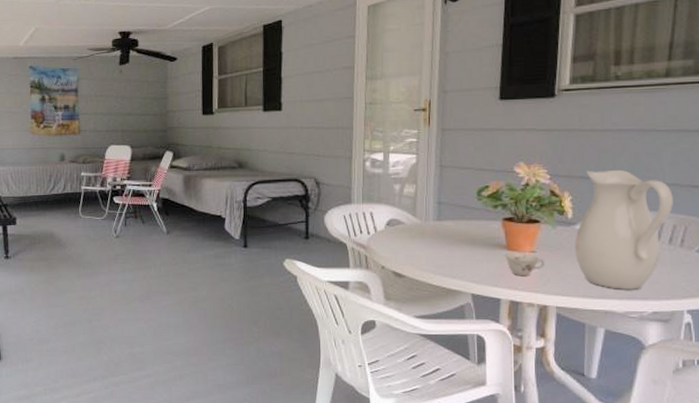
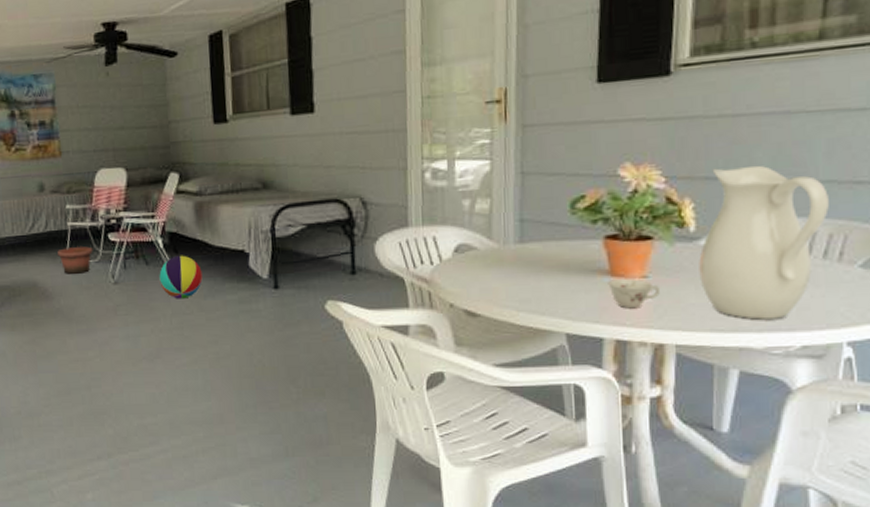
pot: none [72,206,101,228] -> present [58,246,93,274]
beach ball: none [152,217,187,252] -> present [159,255,203,299]

